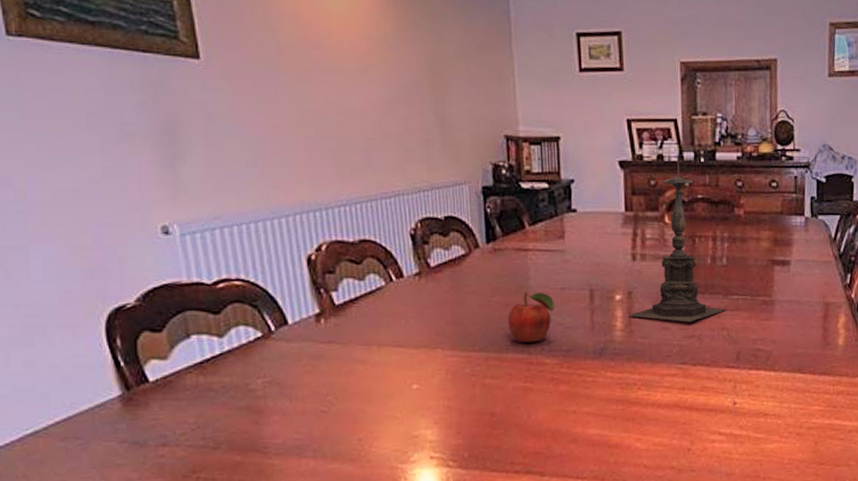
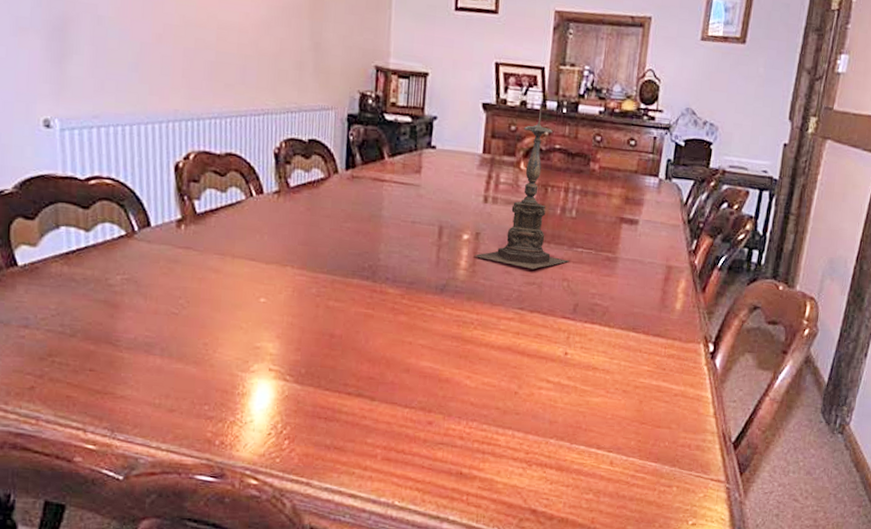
fruit: present [508,292,555,343] -> none [357,221,404,271]

